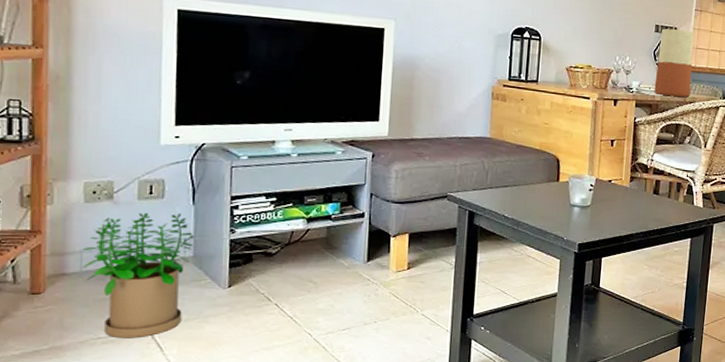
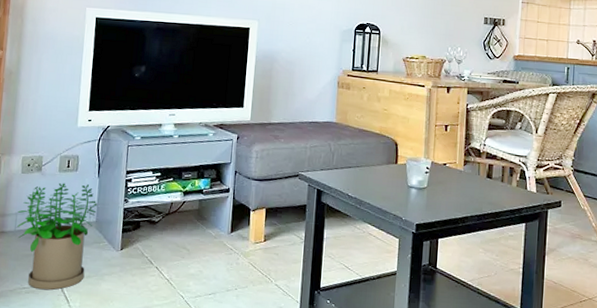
vase: present [654,28,694,98] -> none [484,20,522,85]

